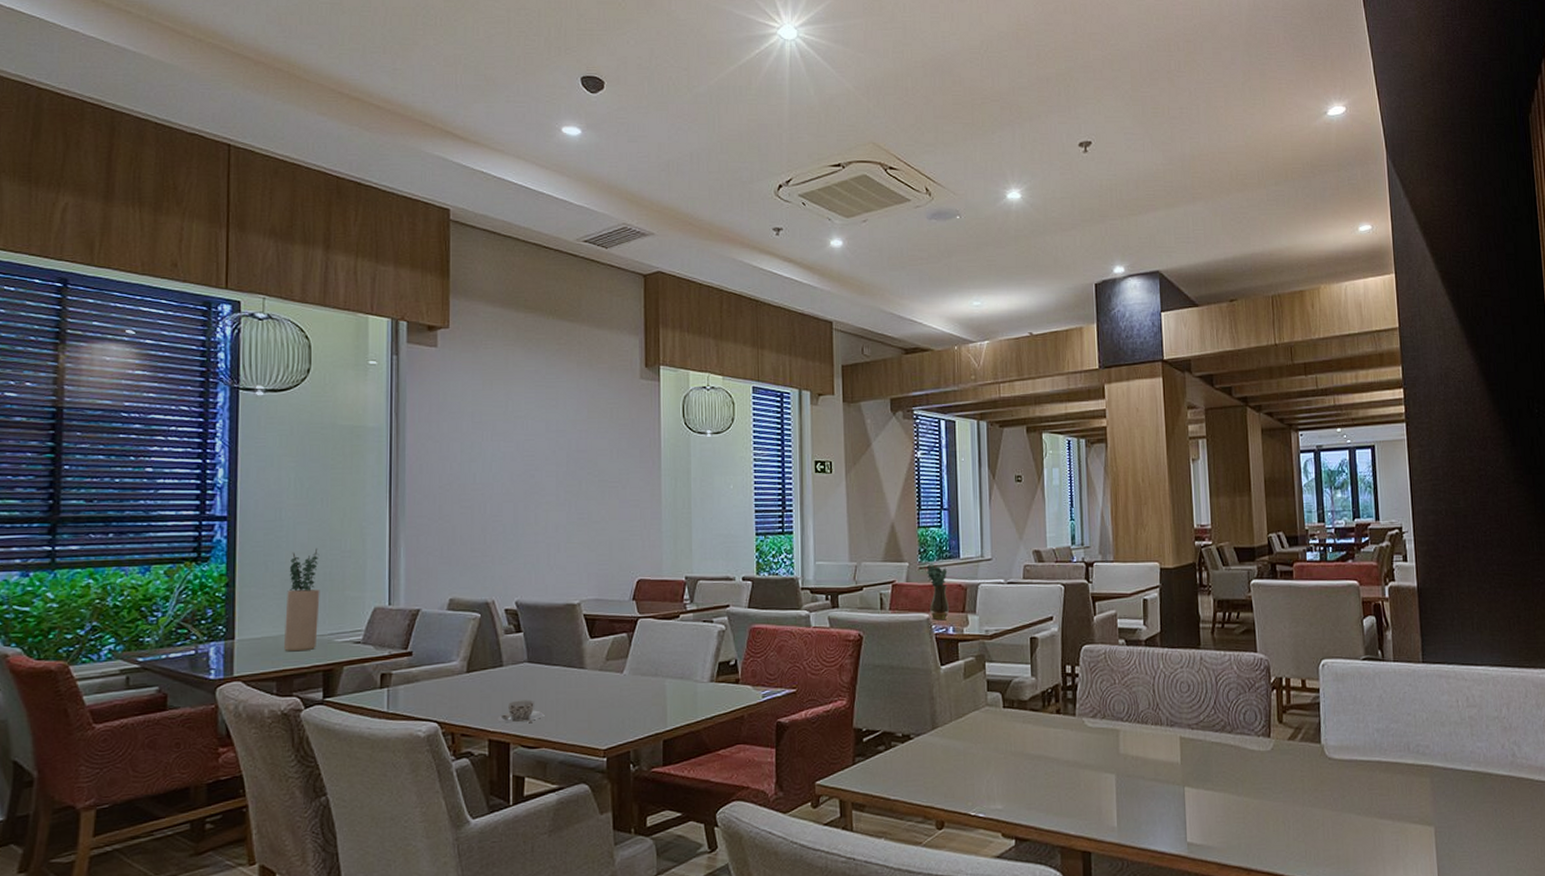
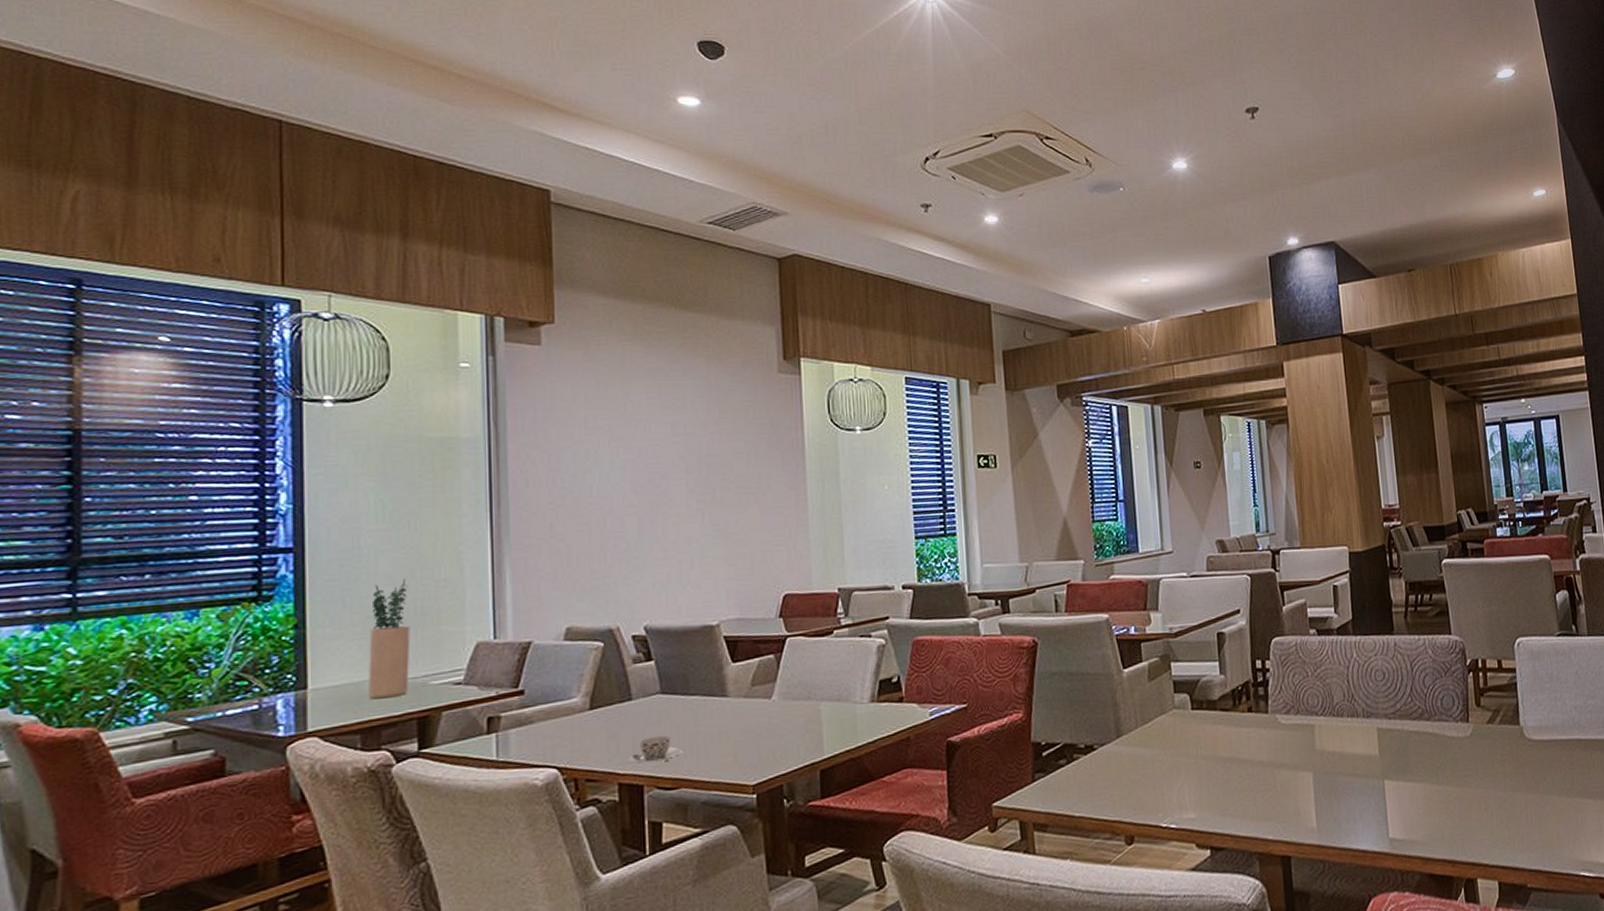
vase: present [926,563,950,621] -> none [1103,559,1131,621]

